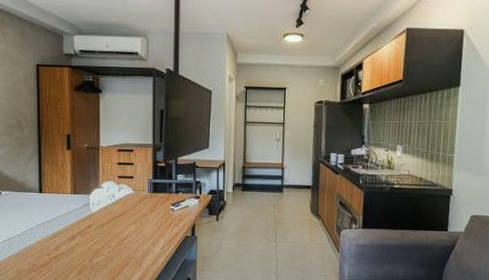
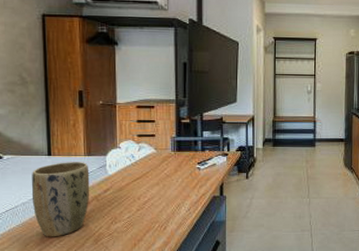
plant pot: none [24,199,75,267] -> present [31,162,90,237]

